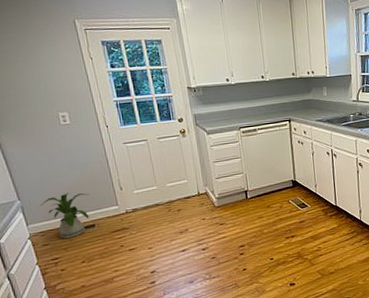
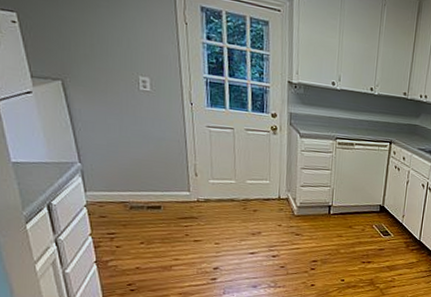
house plant: present [40,193,90,239] -> none [103,166,160,215]

